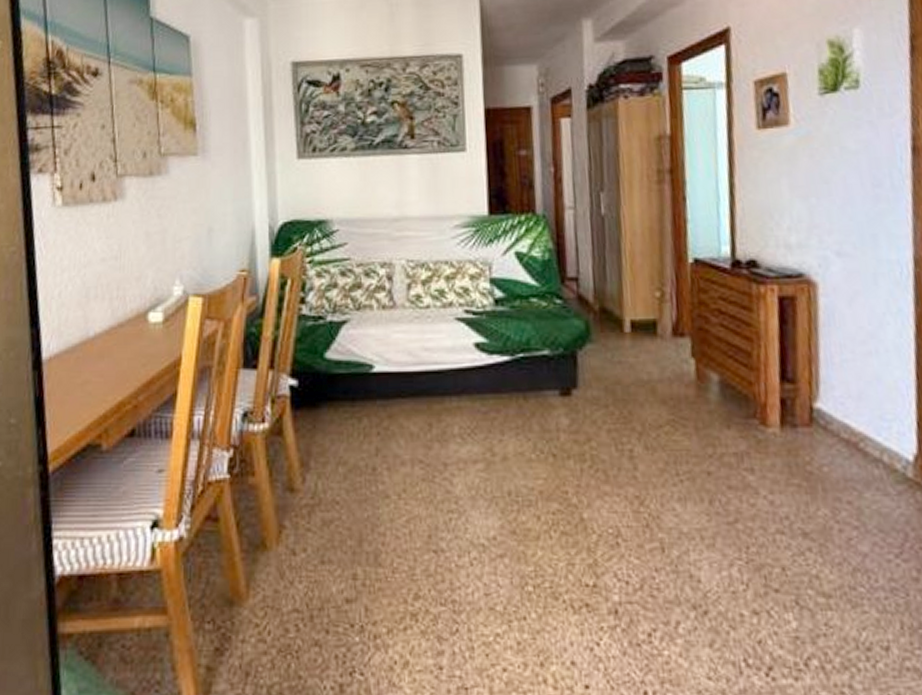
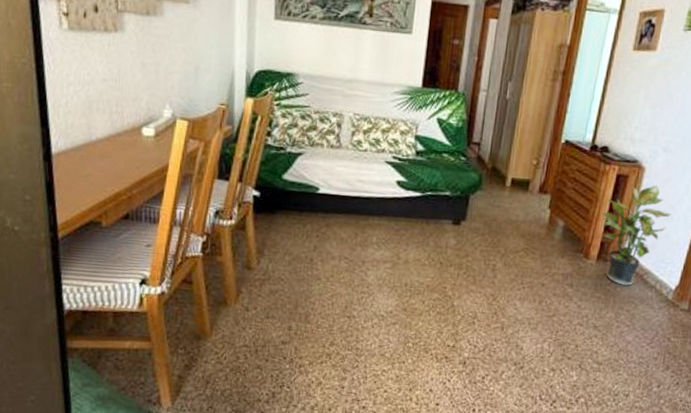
potted plant: none [769,305,875,462] -> present [601,185,672,286]

